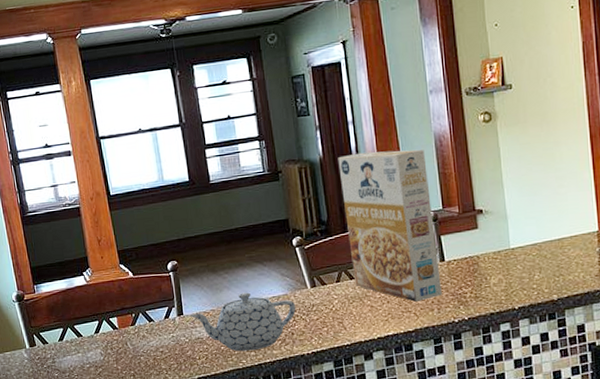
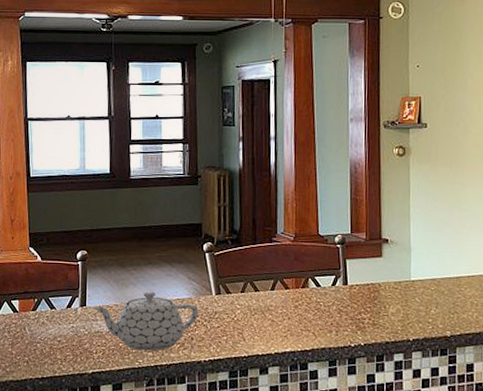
cereal box: present [338,149,442,302] -> none [256,168,342,322]

